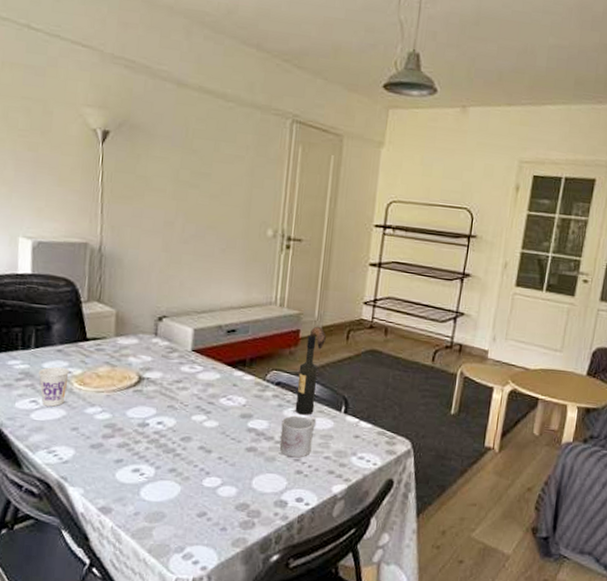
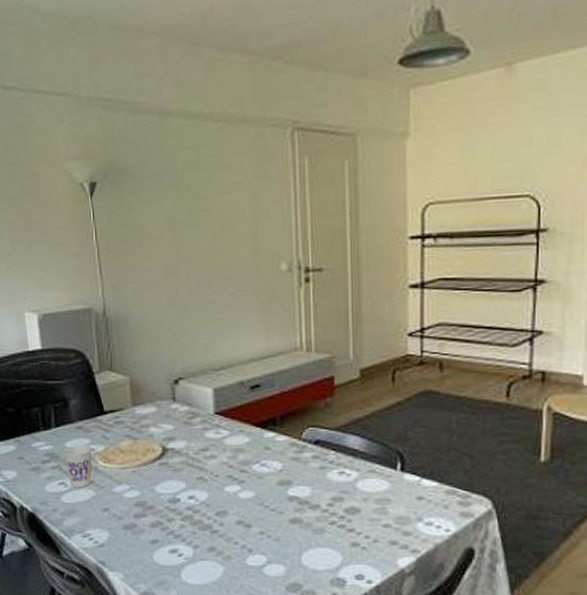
mug: present [280,415,317,458] -> none [327,478,369,528]
wine bottle: present [295,326,326,415] -> none [339,369,366,477]

